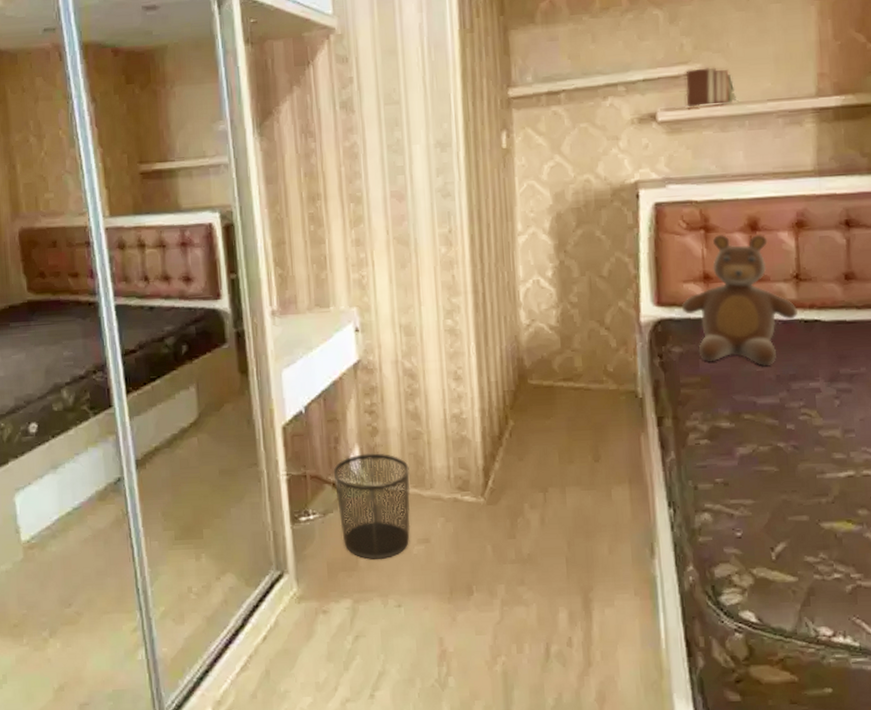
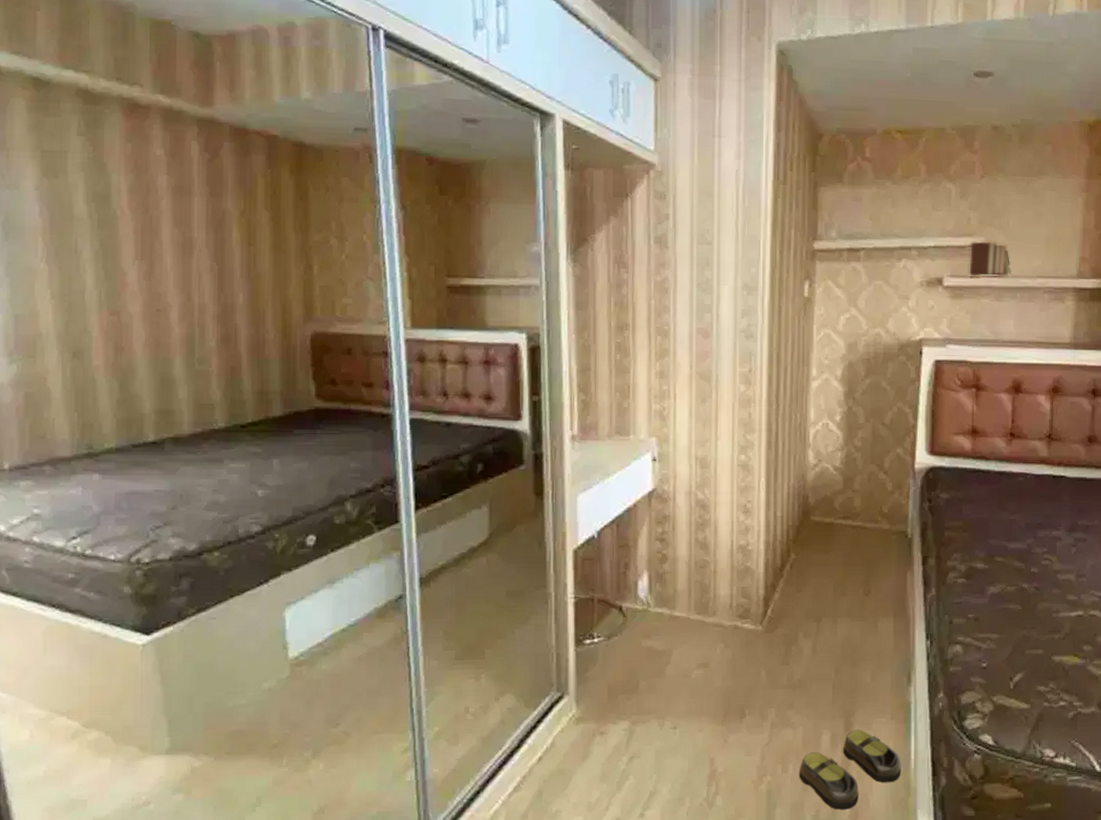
waste bin: present [333,453,411,560] -> none [621,580,694,683]
slippers: none [535,607,651,693] -> present [799,730,901,810]
teddy bear: present [682,235,798,366] -> none [952,394,1048,514]

